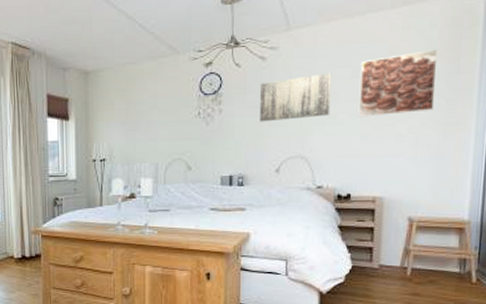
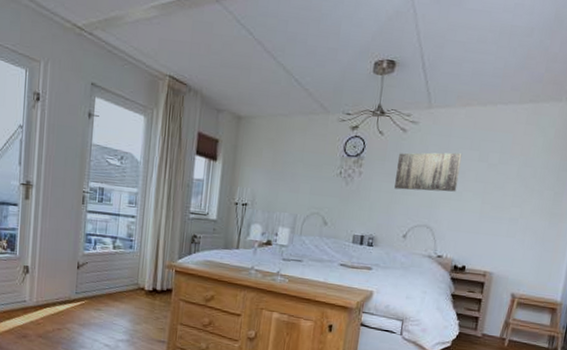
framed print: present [358,49,438,117] -> none [481,146,553,200]

